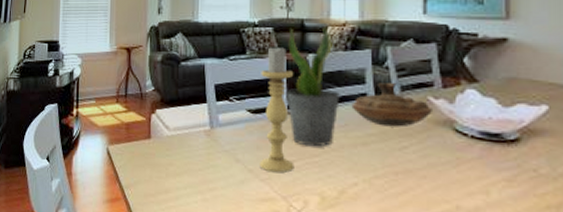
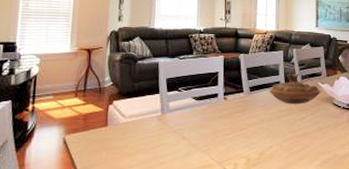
candle holder: present [259,46,294,173] -> none [201,48,229,145]
potted plant: present [286,25,341,147] -> none [223,33,263,122]

